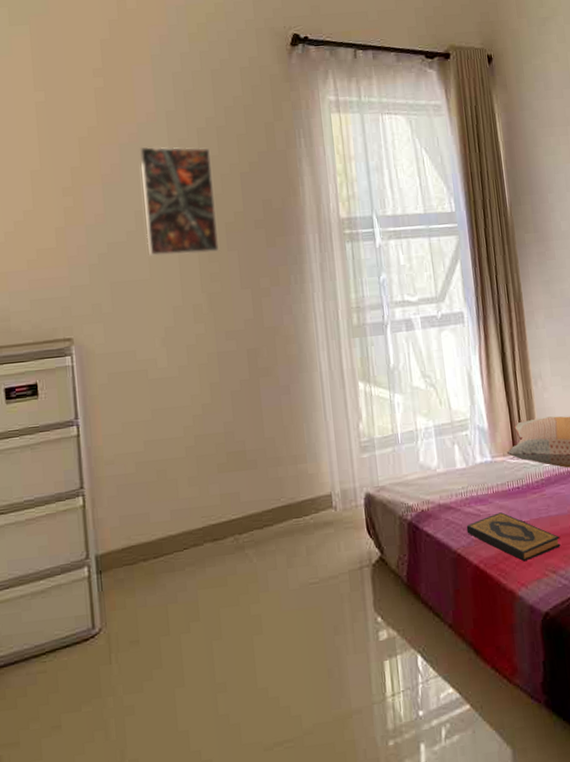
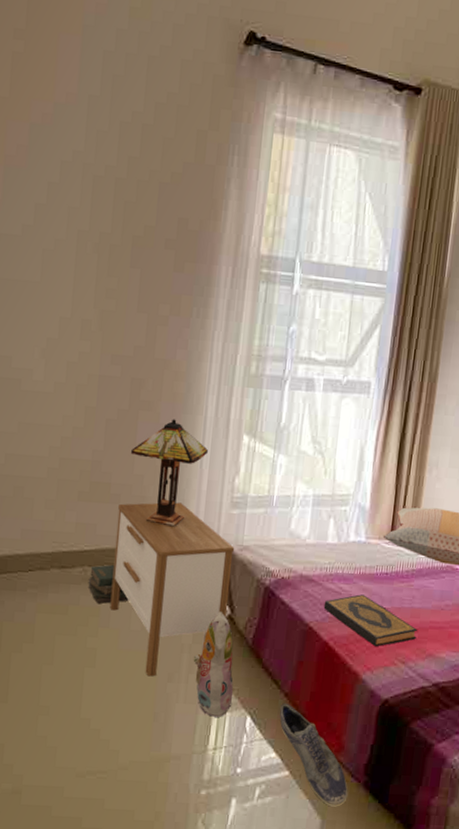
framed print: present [140,146,219,257] -> none [43,132,130,267]
book: none [241,528,283,569] -> present [88,564,129,604]
nightstand: none [257,456,378,633] -> present [110,502,235,677]
table lamp: none [259,379,329,481] -> present [131,419,208,527]
plush toy: none [354,555,401,662] -> present [193,611,233,717]
shoe: none [447,635,532,734] -> present [279,703,348,807]

